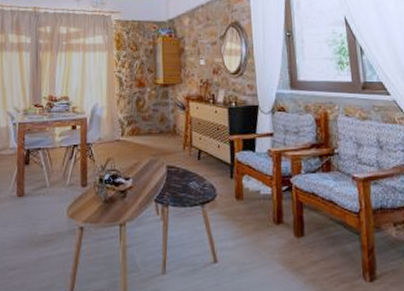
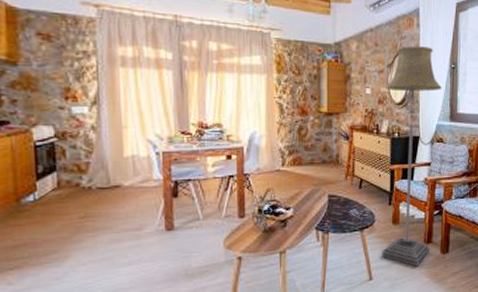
floor lamp: none [219,17,282,251] -> present [382,46,442,267]

